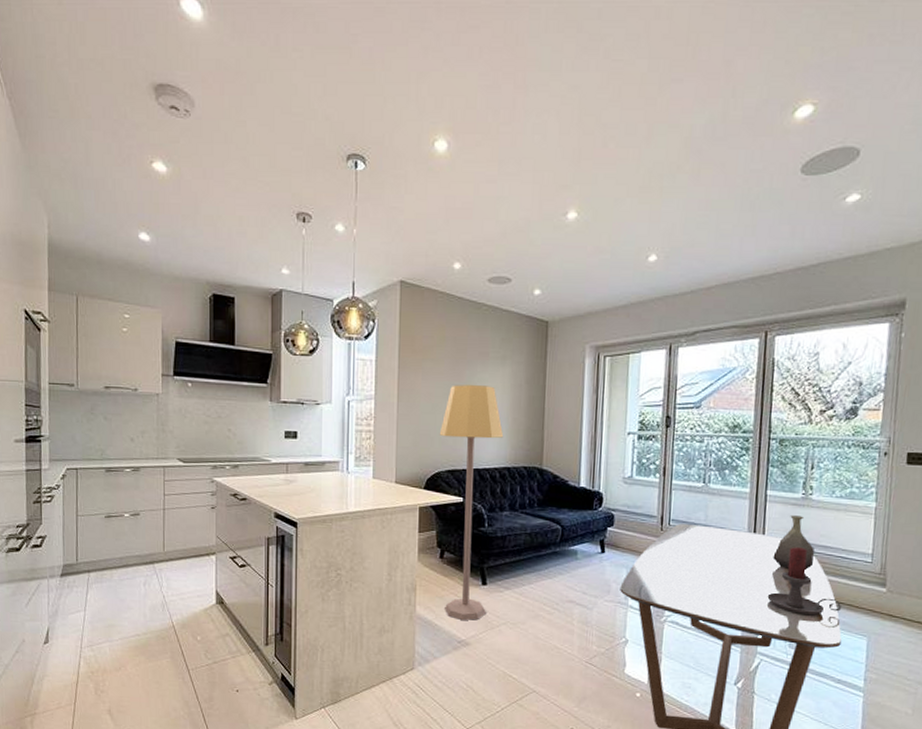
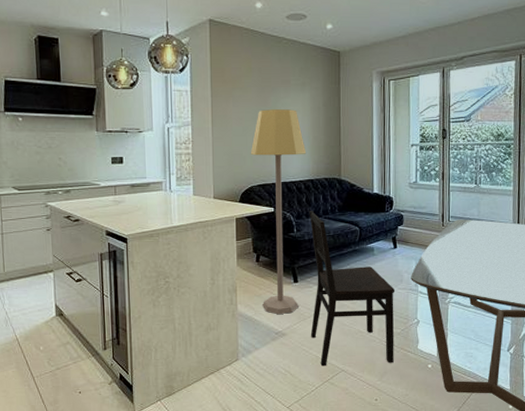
dining chair: none [498,504,601,688] -> present [309,211,396,367]

